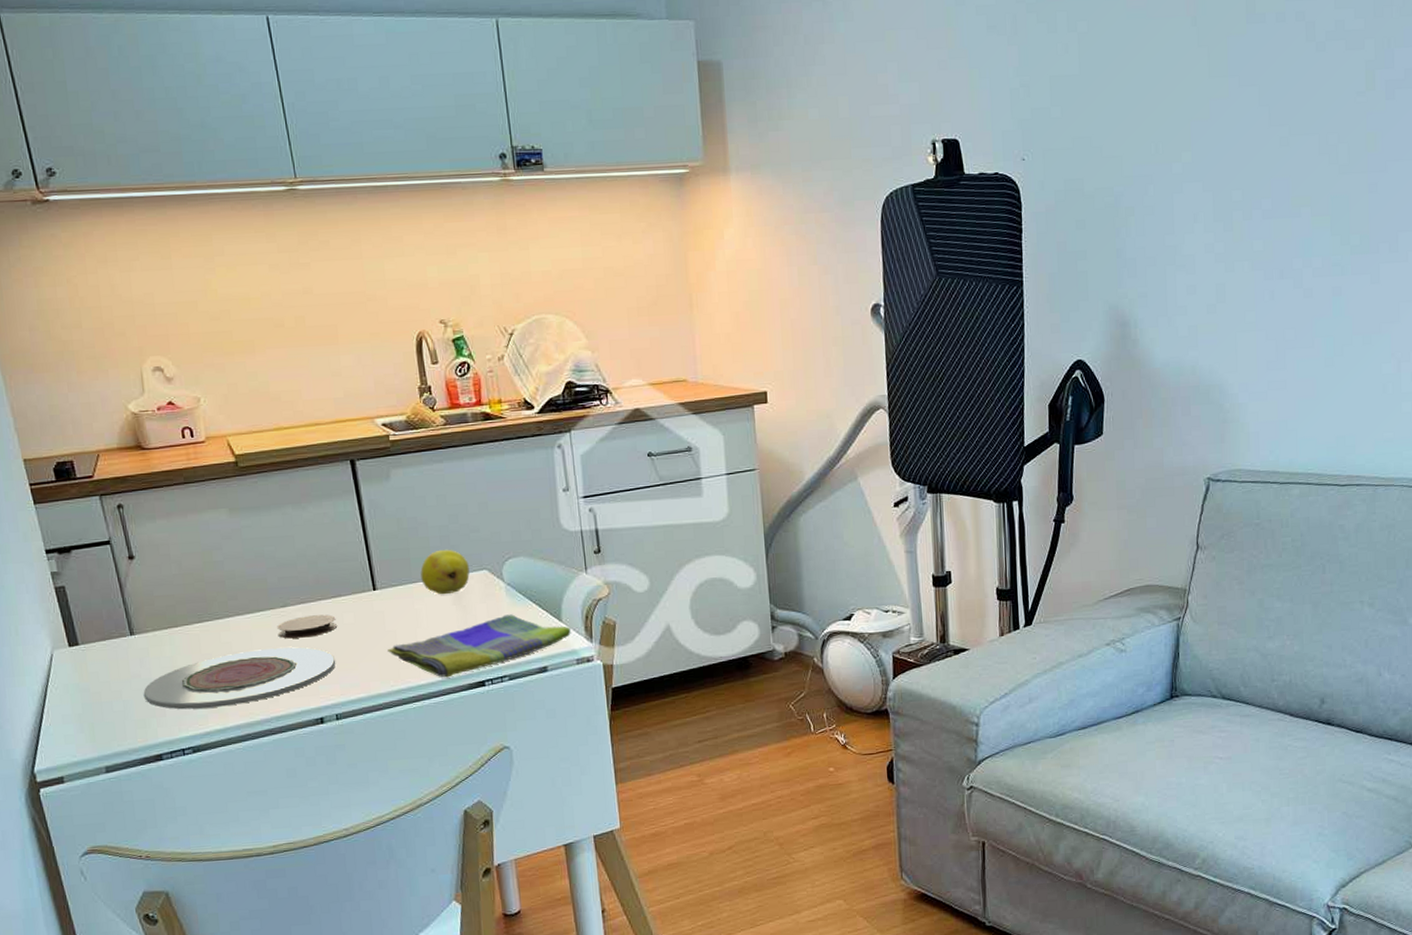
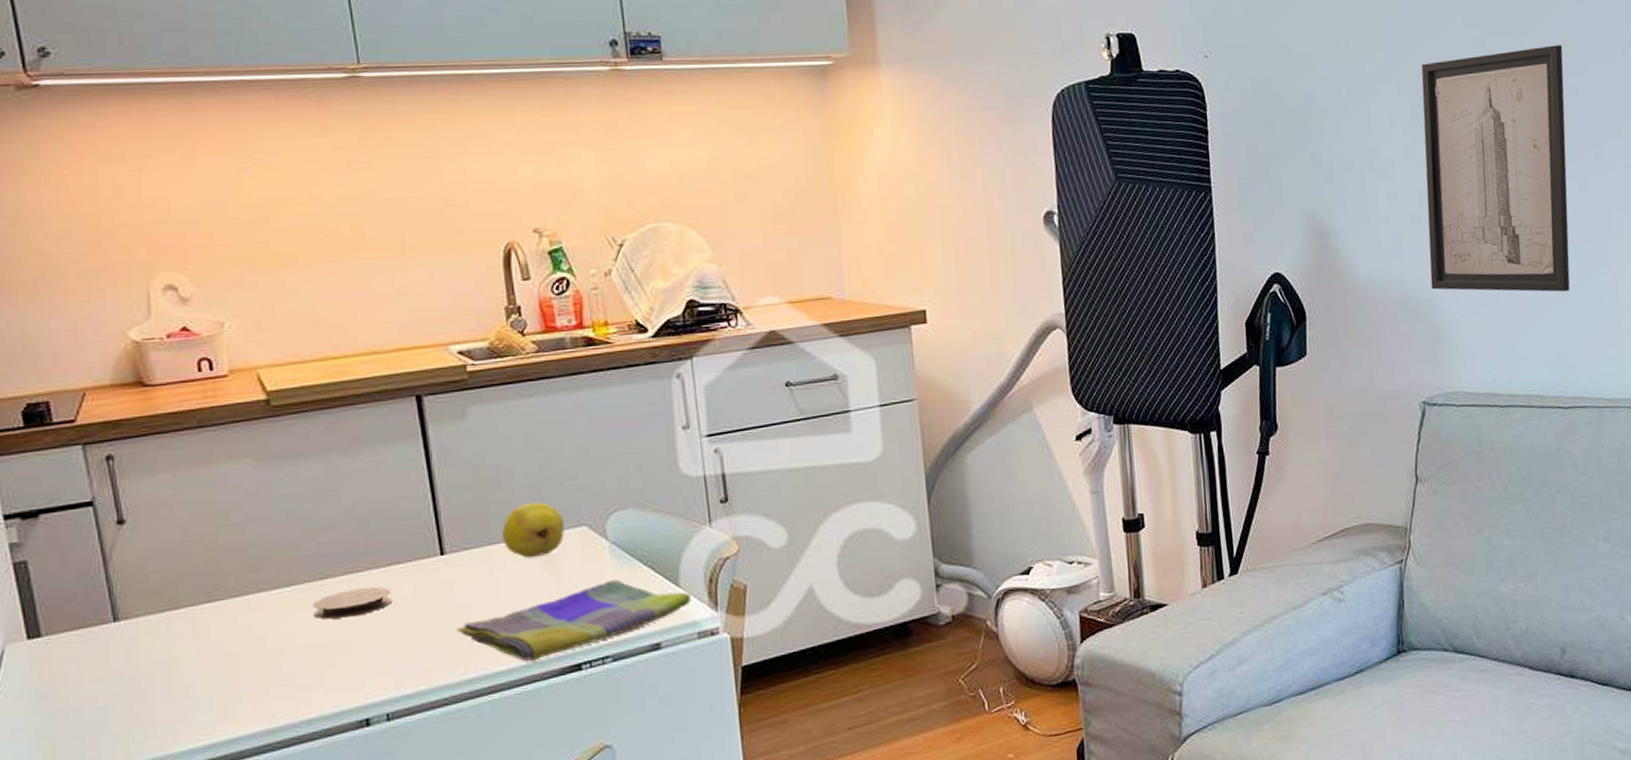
plate: present [143,647,336,710] -> none [127,629,389,716]
wall art: none [1222,142,1366,379] -> present [1421,45,1570,292]

